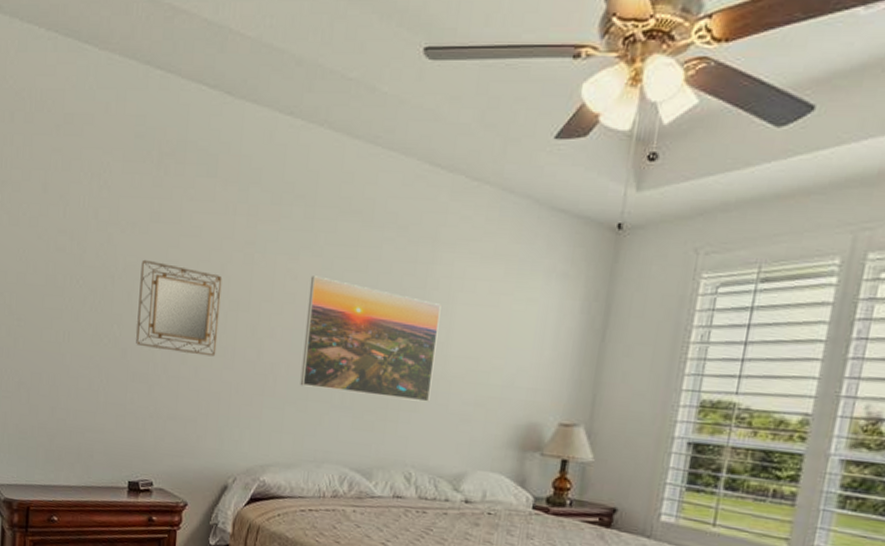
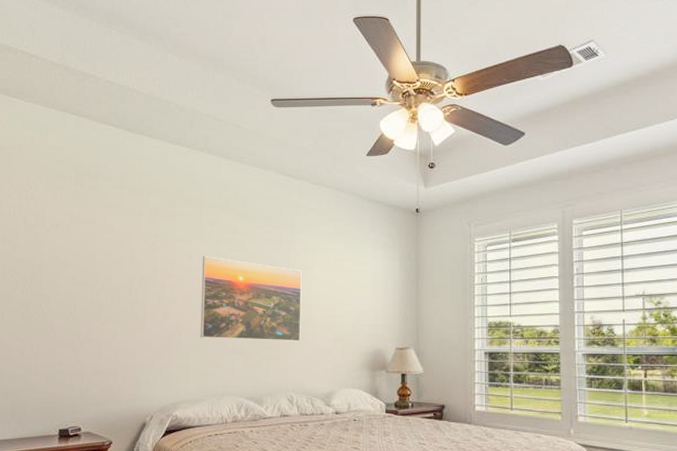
home mirror: present [136,259,222,357] -> none [62,252,132,322]

